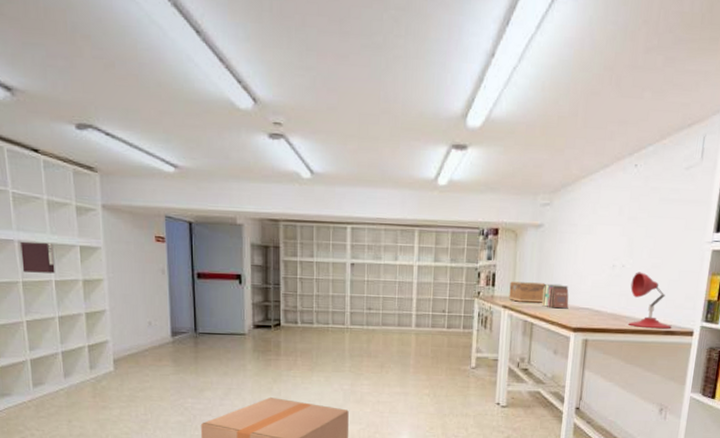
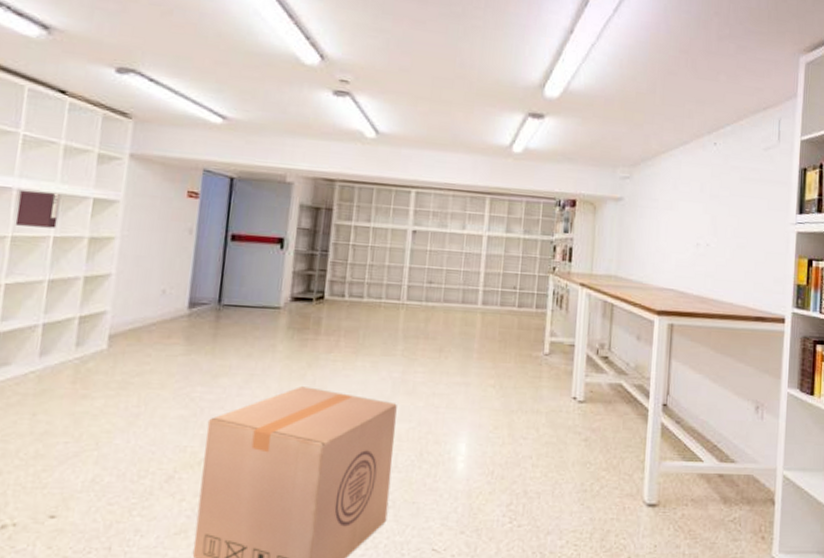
decorative box: present [509,281,545,303] -> none [587,257,626,282]
books: present [542,283,569,309] -> none [623,260,652,289]
desk lamp: present [629,272,672,329] -> none [716,251,762,315]

